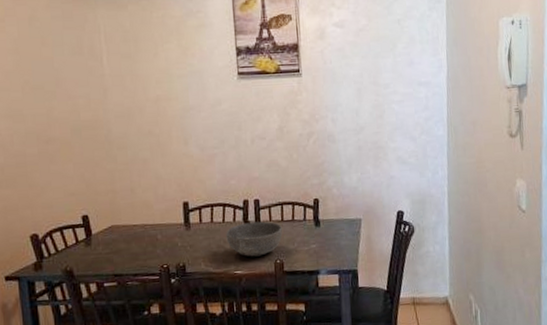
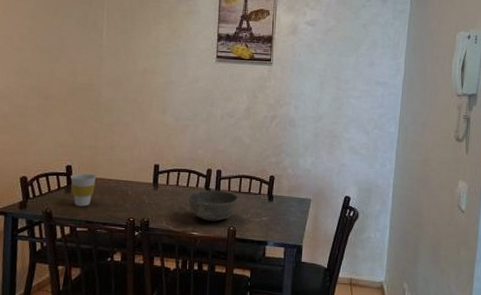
cup: none [89,221,119,260] -> present [70,173,97,207]

